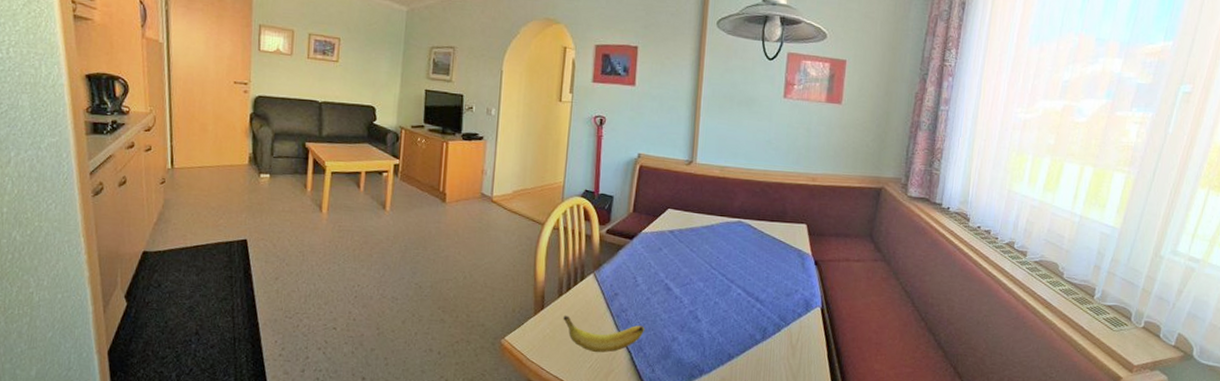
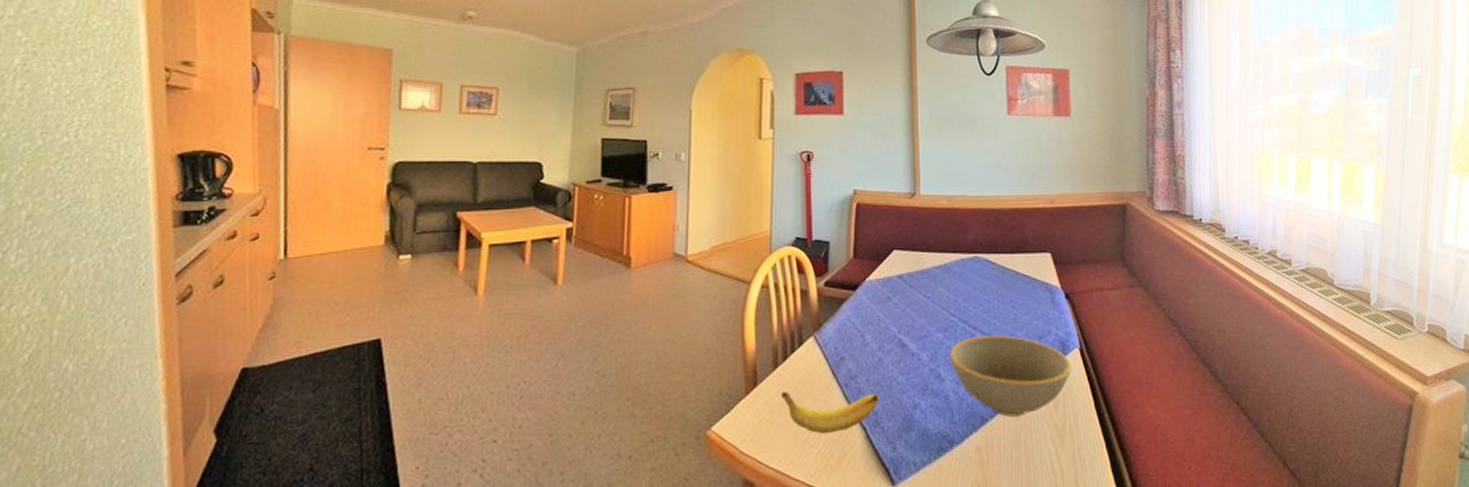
bowl: none [707,288,812,357] -> present [950,335,1072,417]

